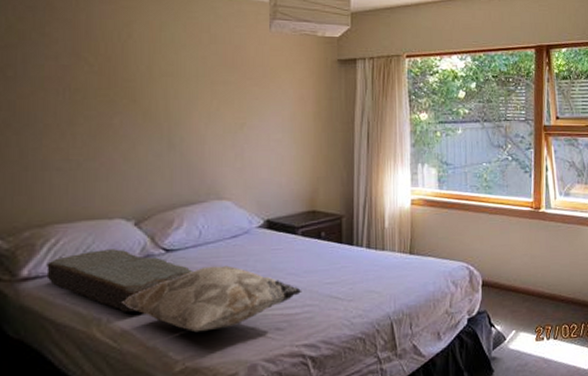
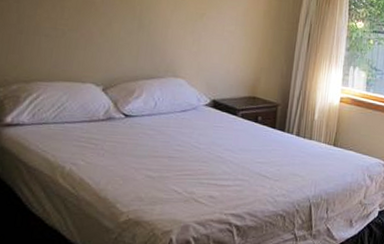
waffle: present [46,249,193,312] -> none [25,108,146,165]
decorative pillow: present [120,265,302,333] -> none [82,134,236,191]

